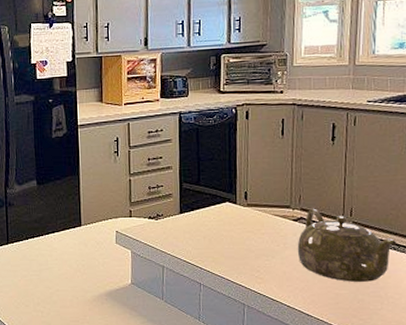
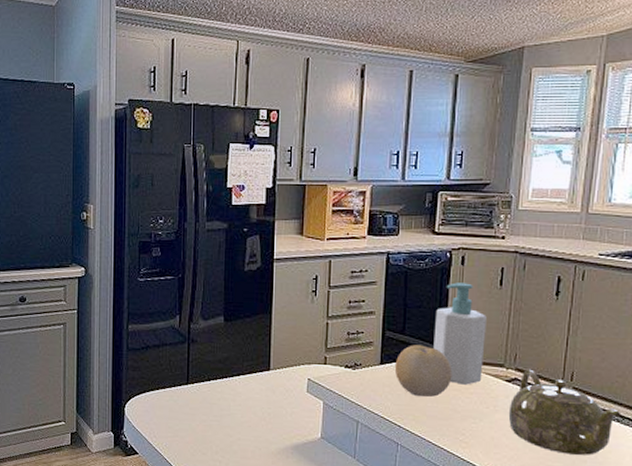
fruit: none [193,194,245,240] -> present [394,345,452,397]
soap bottle: none [226,135,272,227] -> present [433,283,487,385]

